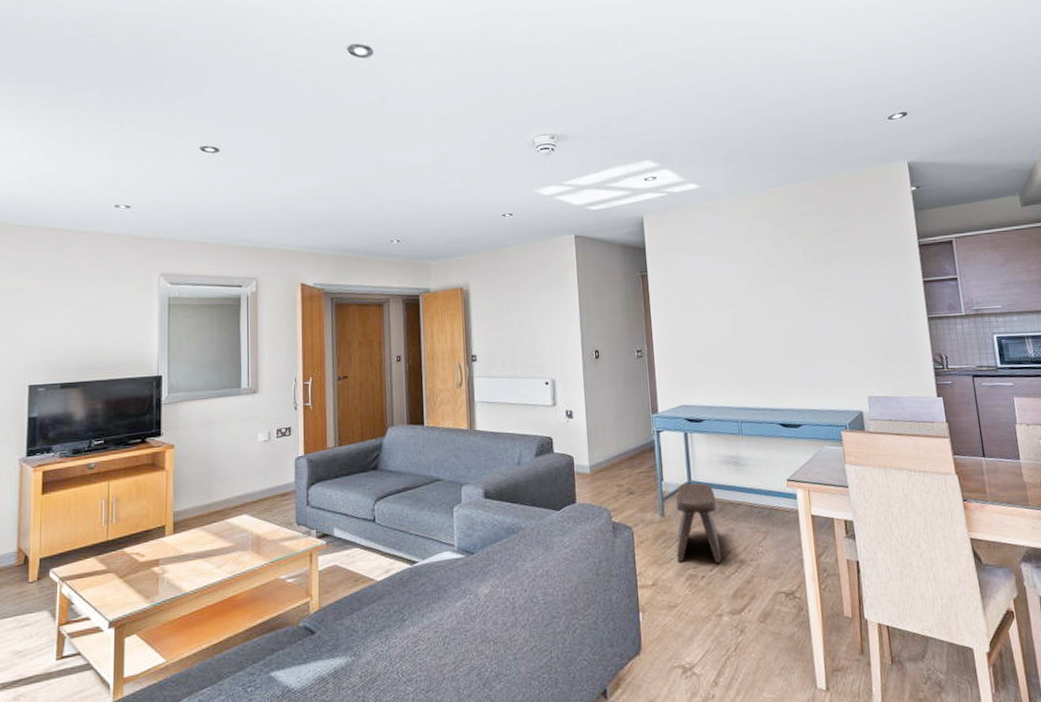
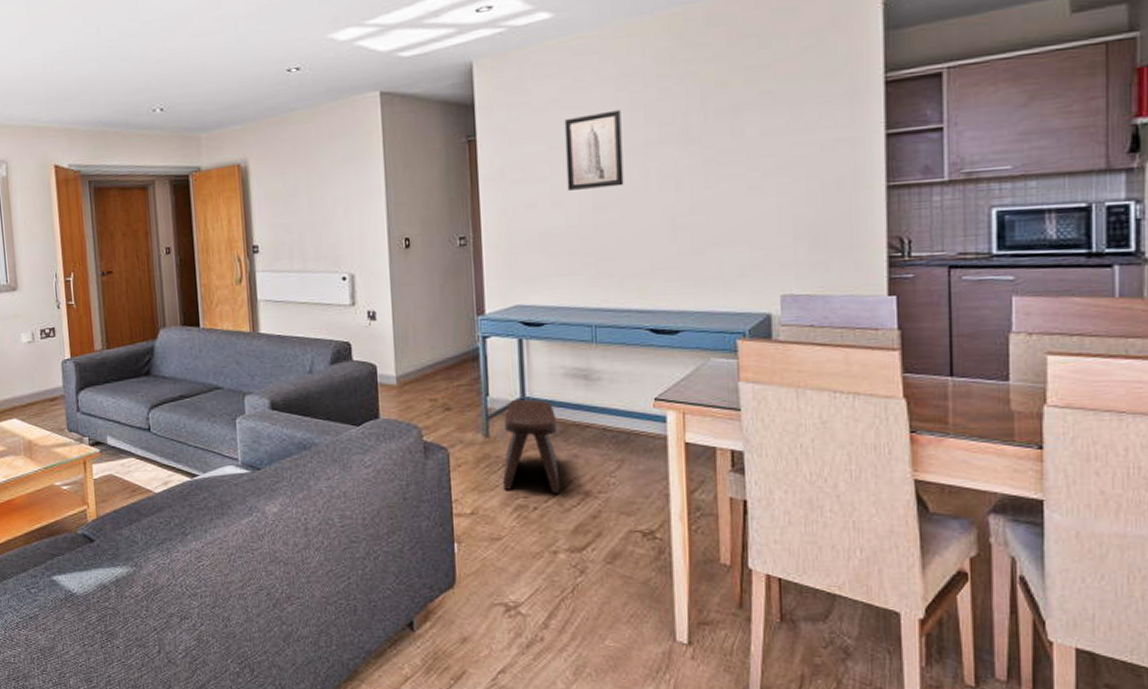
wall art: none [710,257,755,315] -> present [564,110,624,191]

